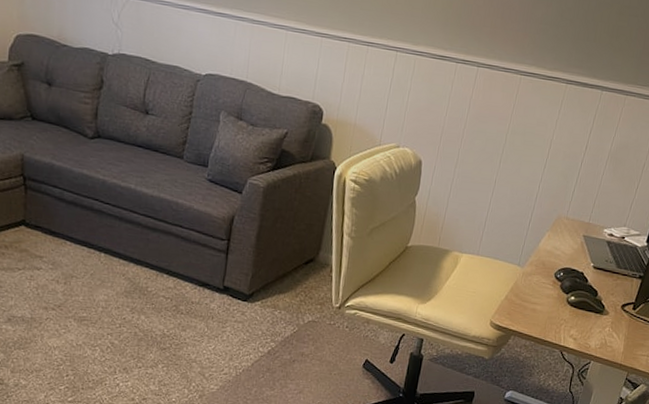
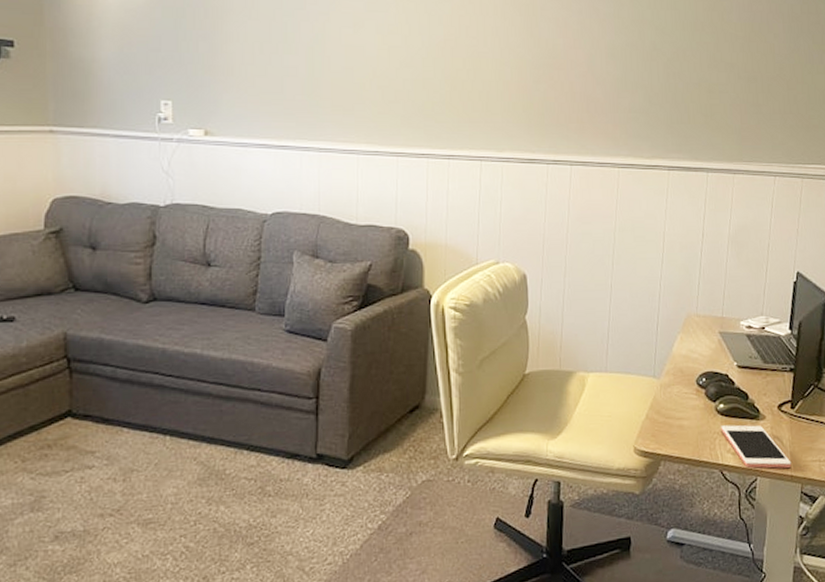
cell phone: none [568,314,623,357] -> present [721,425,792,469]

